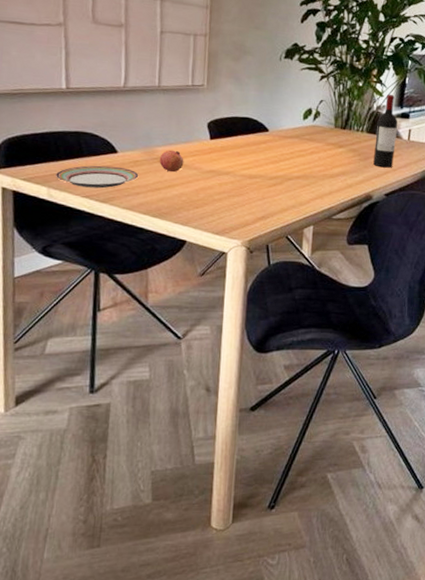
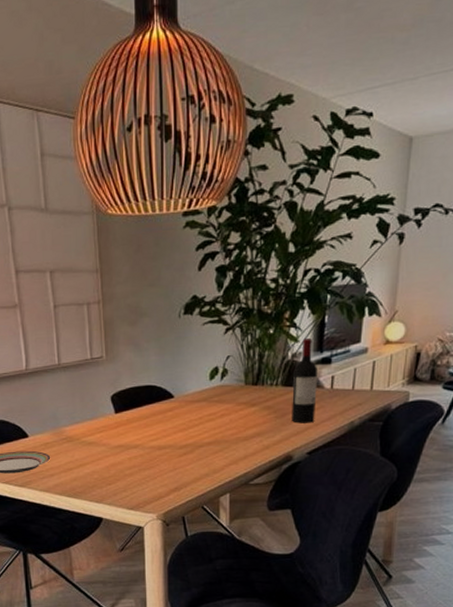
pomegranate: present [159,149,184,172] -> none [68,428,92,450]

